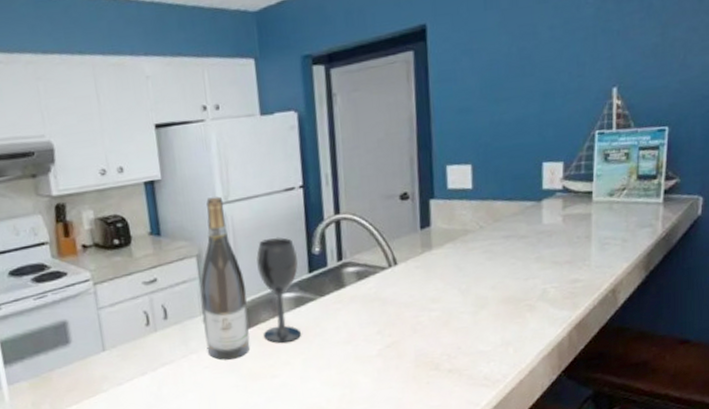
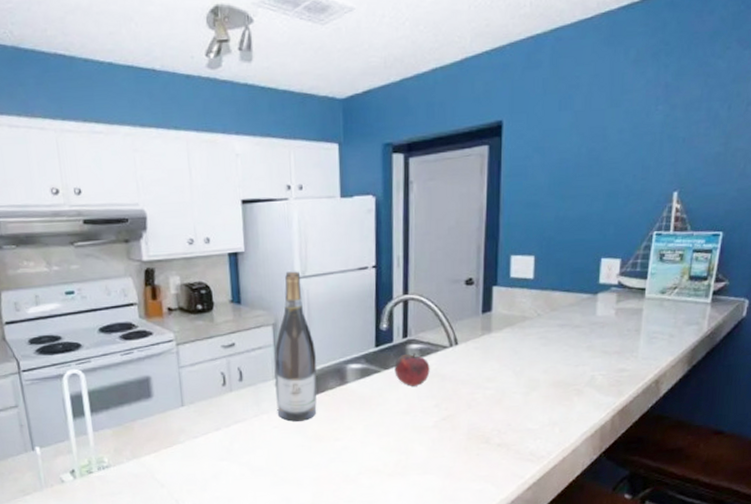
wine glass: present [256,237,301,343] -> none [327,312,366,409]
fruit: none [330,275,370,313] -> present [394,352,430,386]

